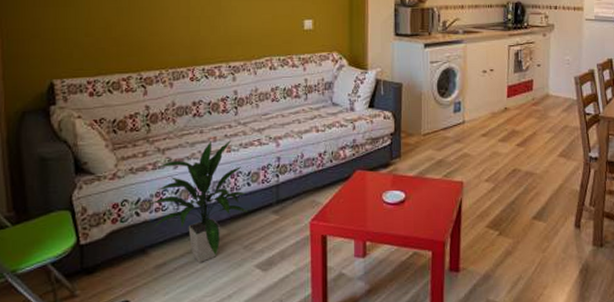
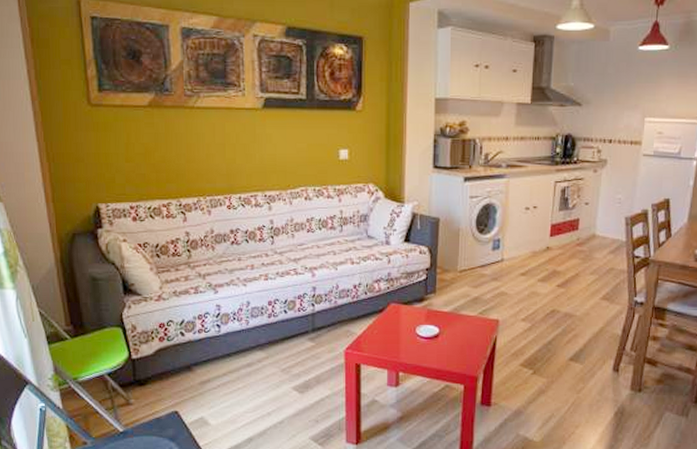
indoor plant: present [149,140,247,262] -> none [193,268,285,382]

